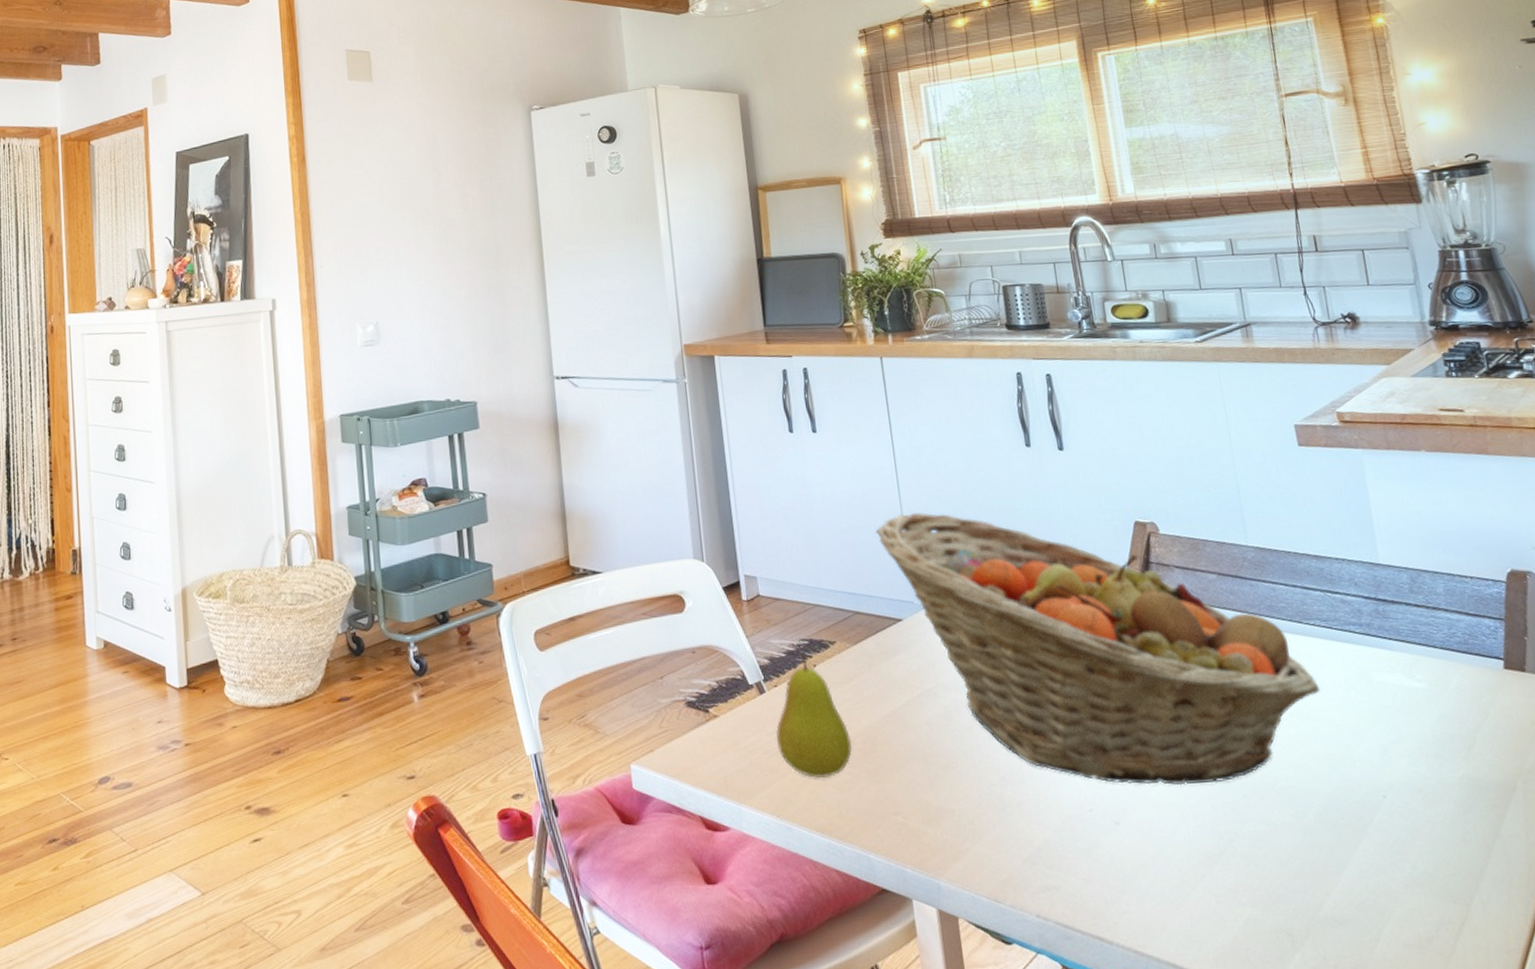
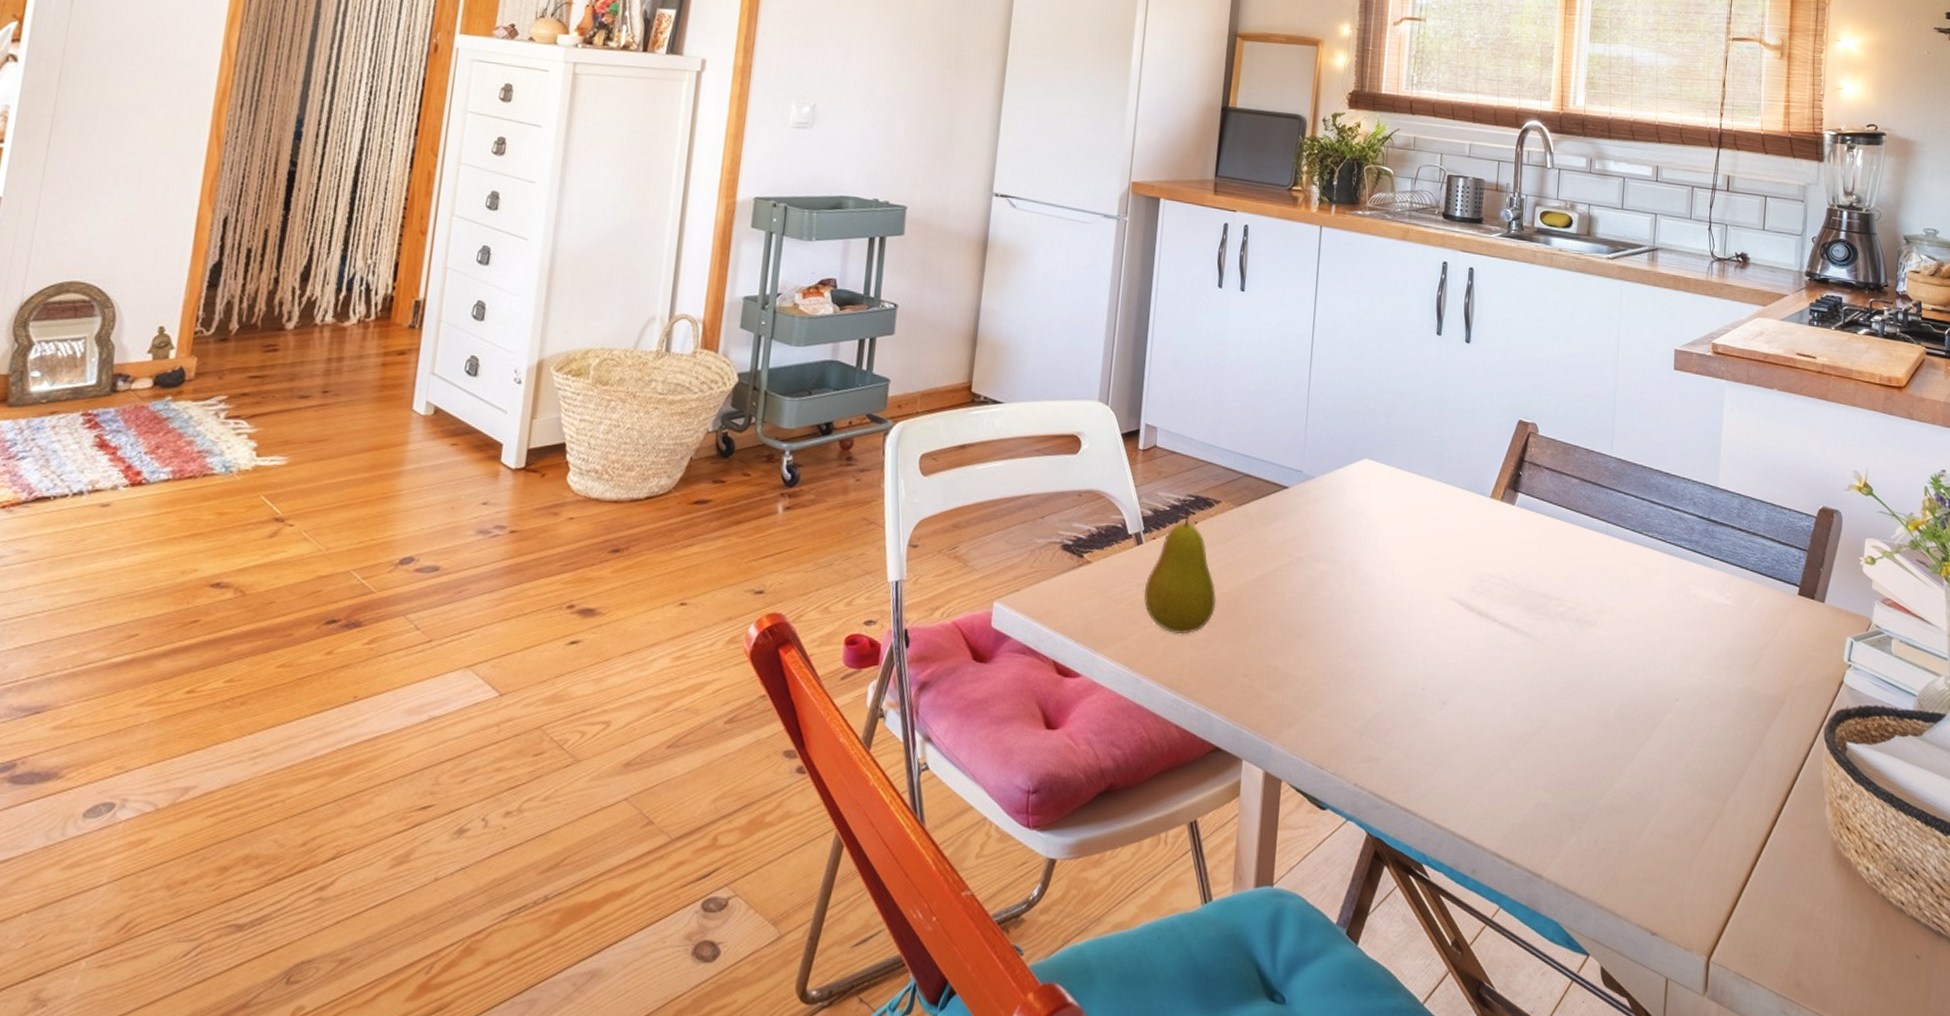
fruit basket: present [875,512,1320,786] -> none [1281,384,1645,674]

